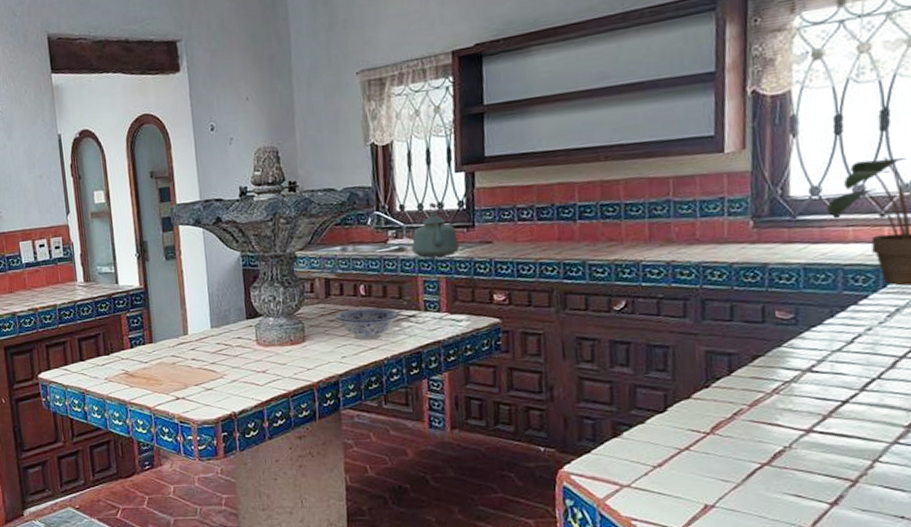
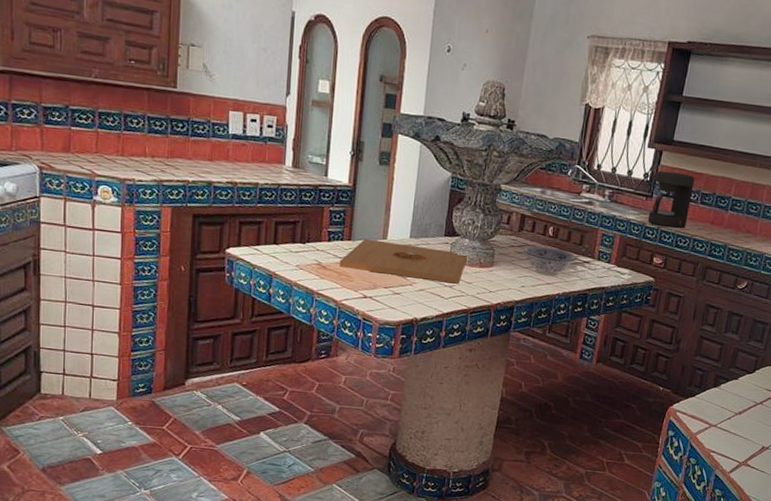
platter: none [145,333,276,373] -> present [339,238,467,284]
kettle: present [411,202,459,257] -> none [599,168,638,217]
coffee maker: none [472,190,526,258] -> present [647,170,695,228]

